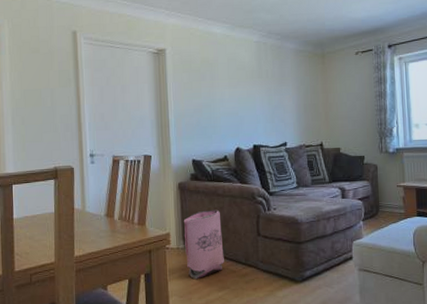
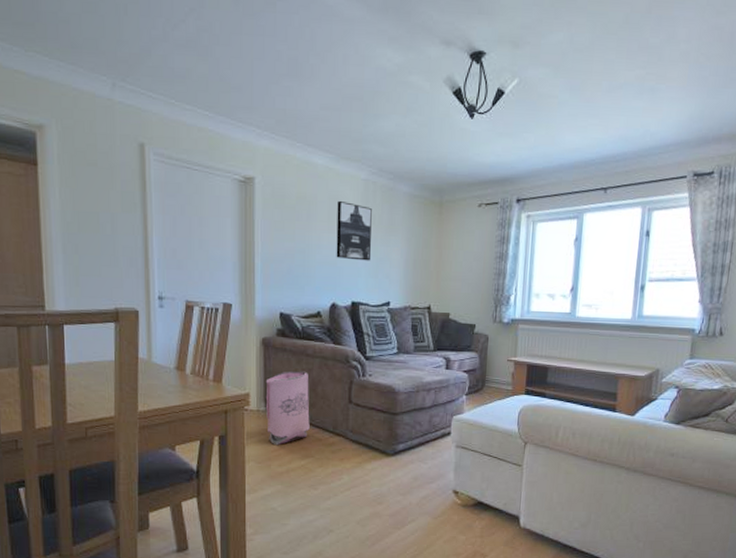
wall art: none [235,60,268,109] -> present [336,200,372,261]

